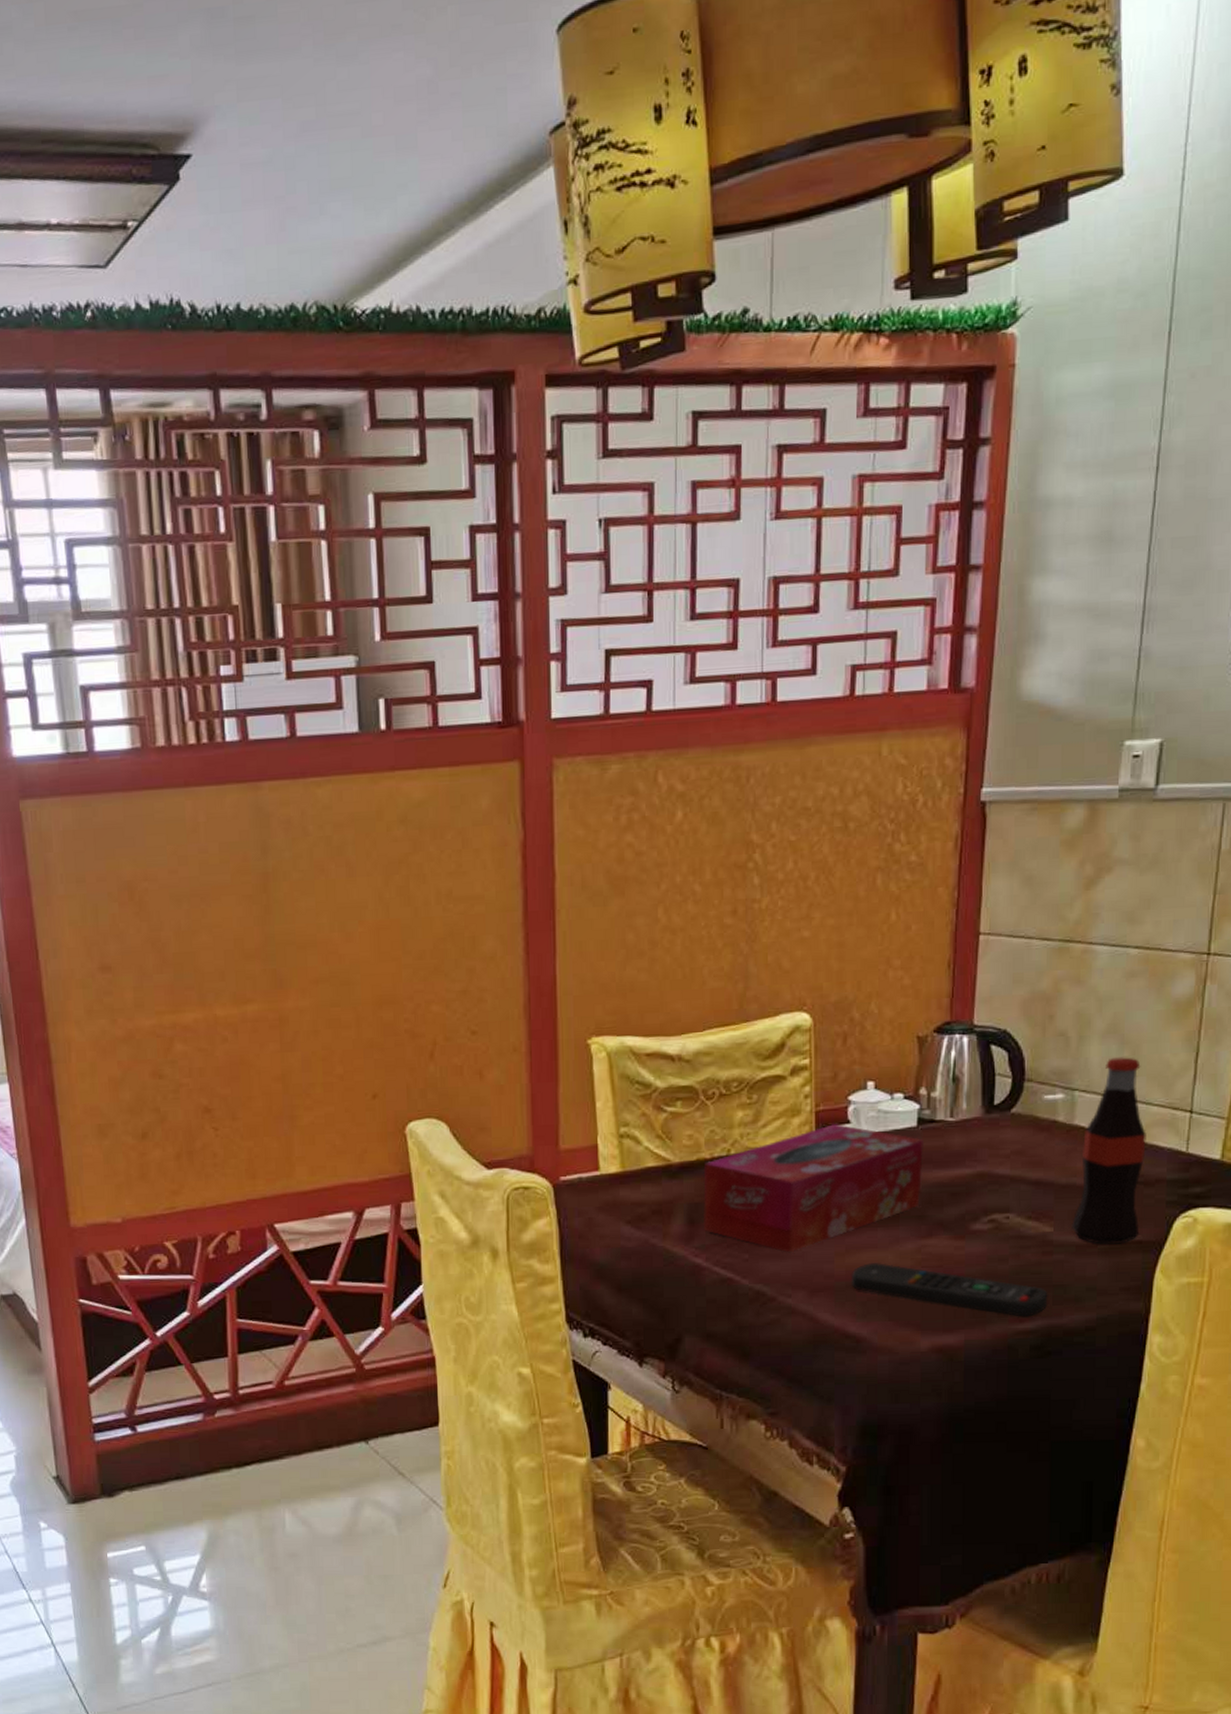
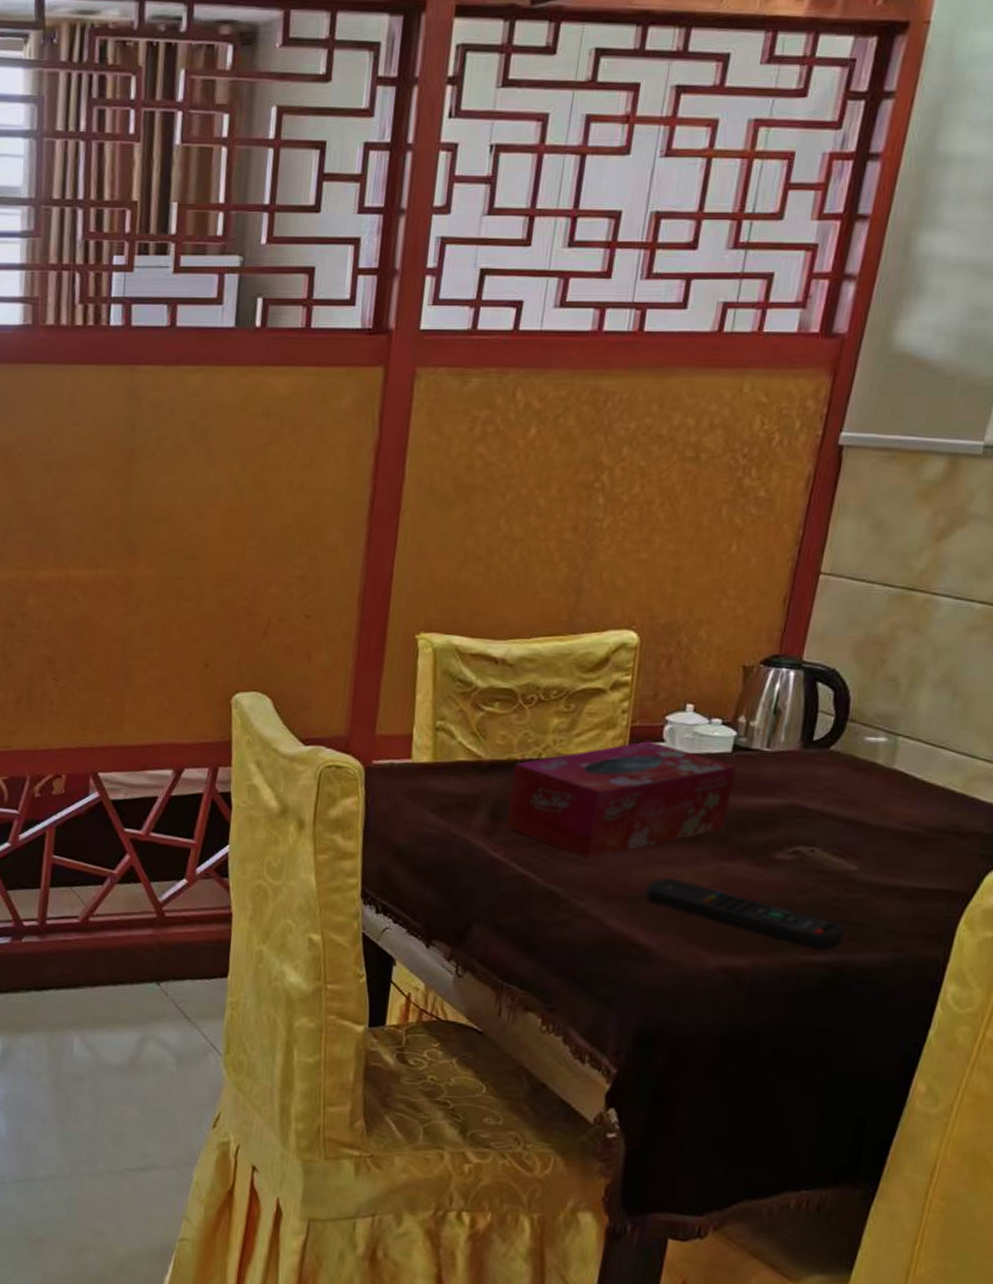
bottle: present [1072,1057,1146,1244] -> none [877,708,971,891]

